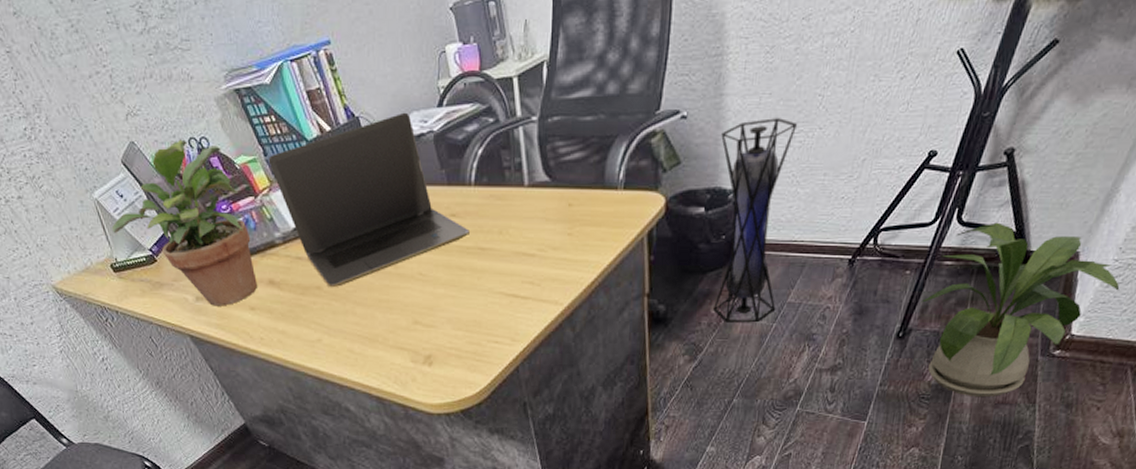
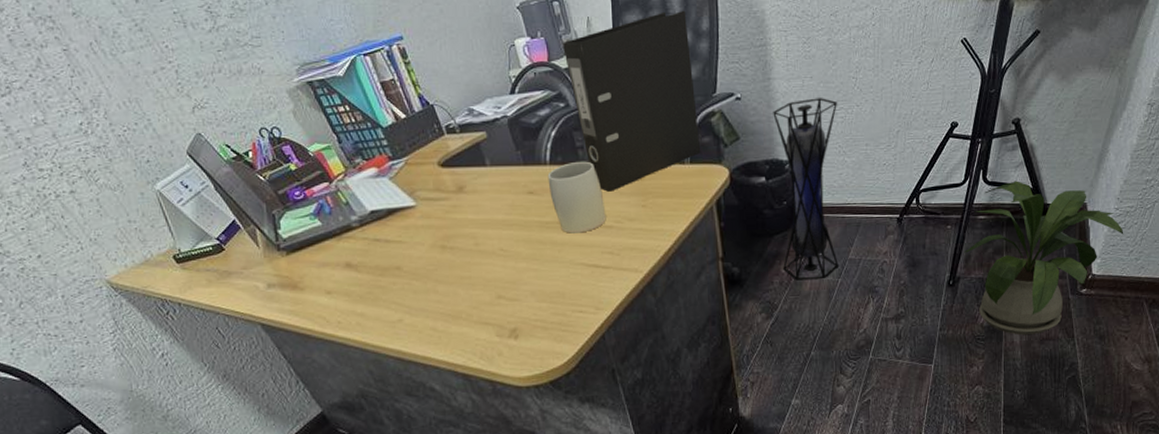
potted plant: present [111,139,257,306] -> none [175,130,333,292]
laptop computer: present [268,112,470,288] -> none [343,99,548,268]
mug: none [471,183,530,260] -> present [547,161,606,233]
binder: none [495,12,637,217] -> present [561,10,701,192]

